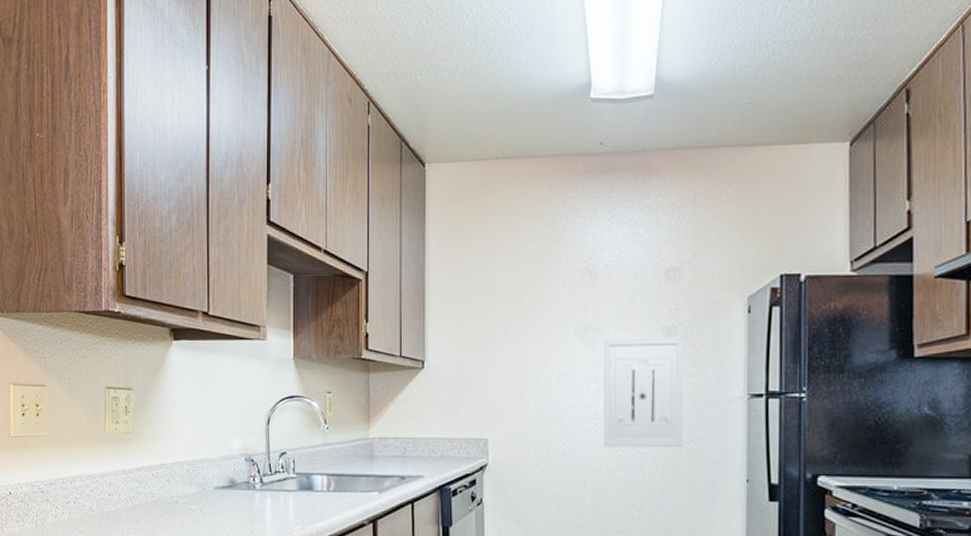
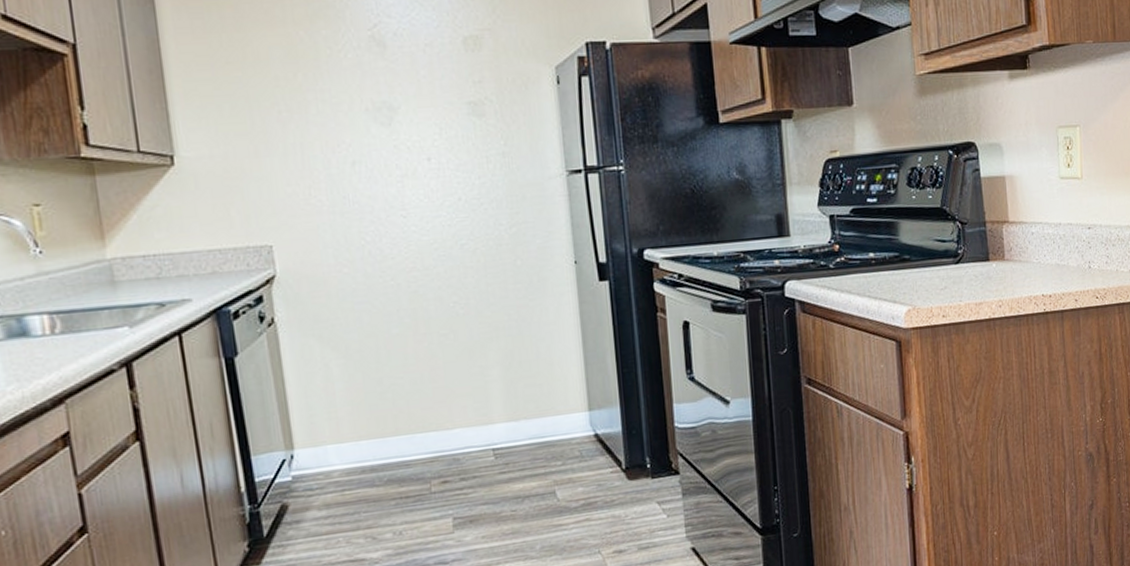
wall art: present [602,336,684,448] -> none [401,111,505,242]

